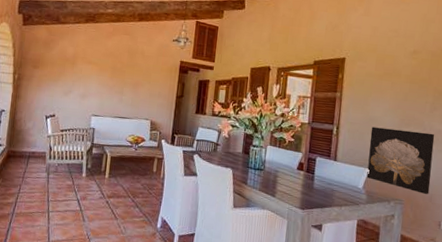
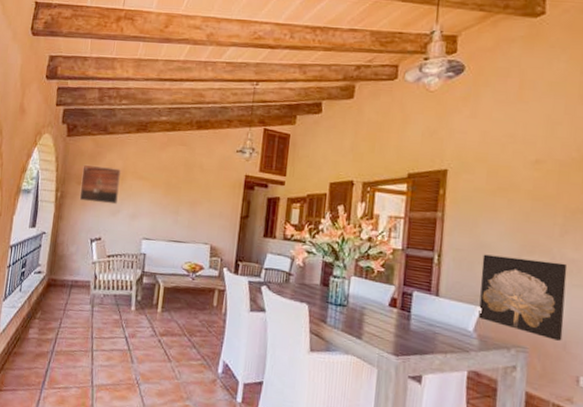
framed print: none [35,50,73,86] -> present [79,164,122,205]

